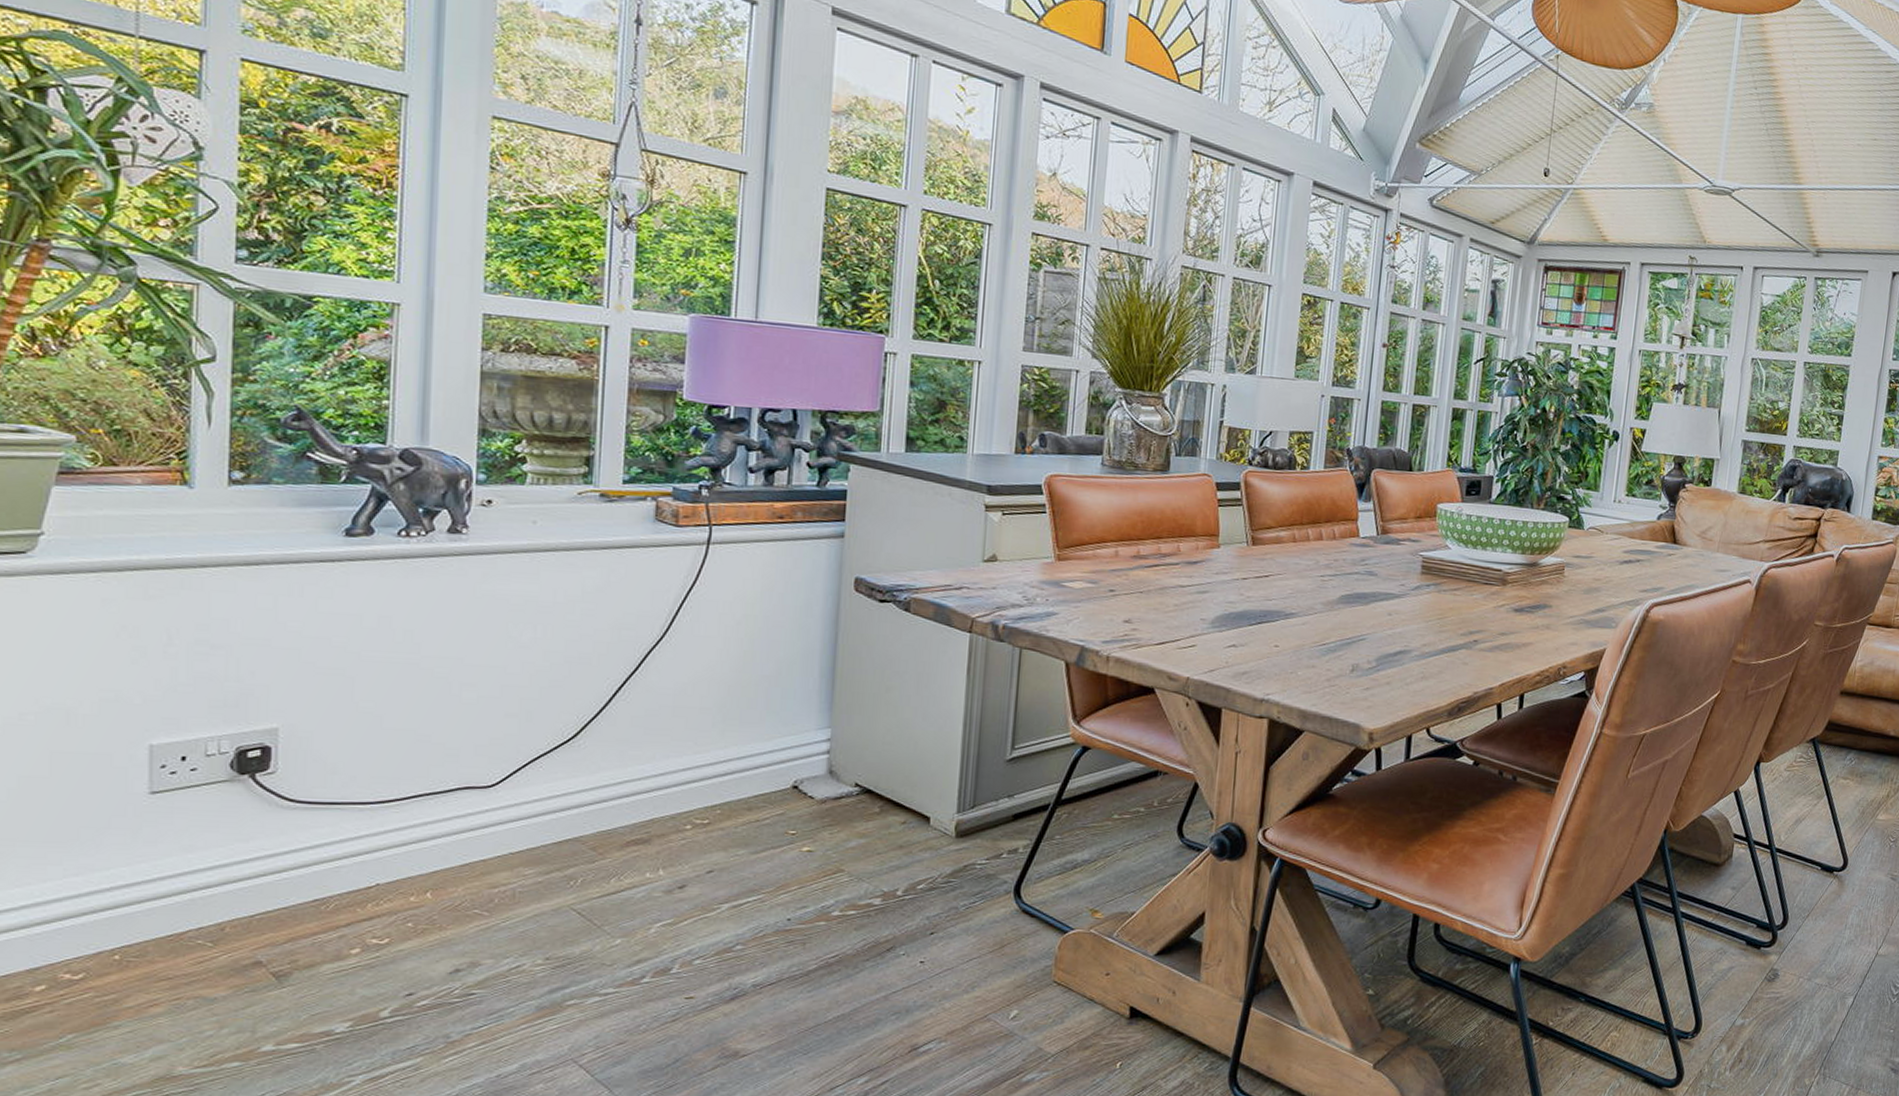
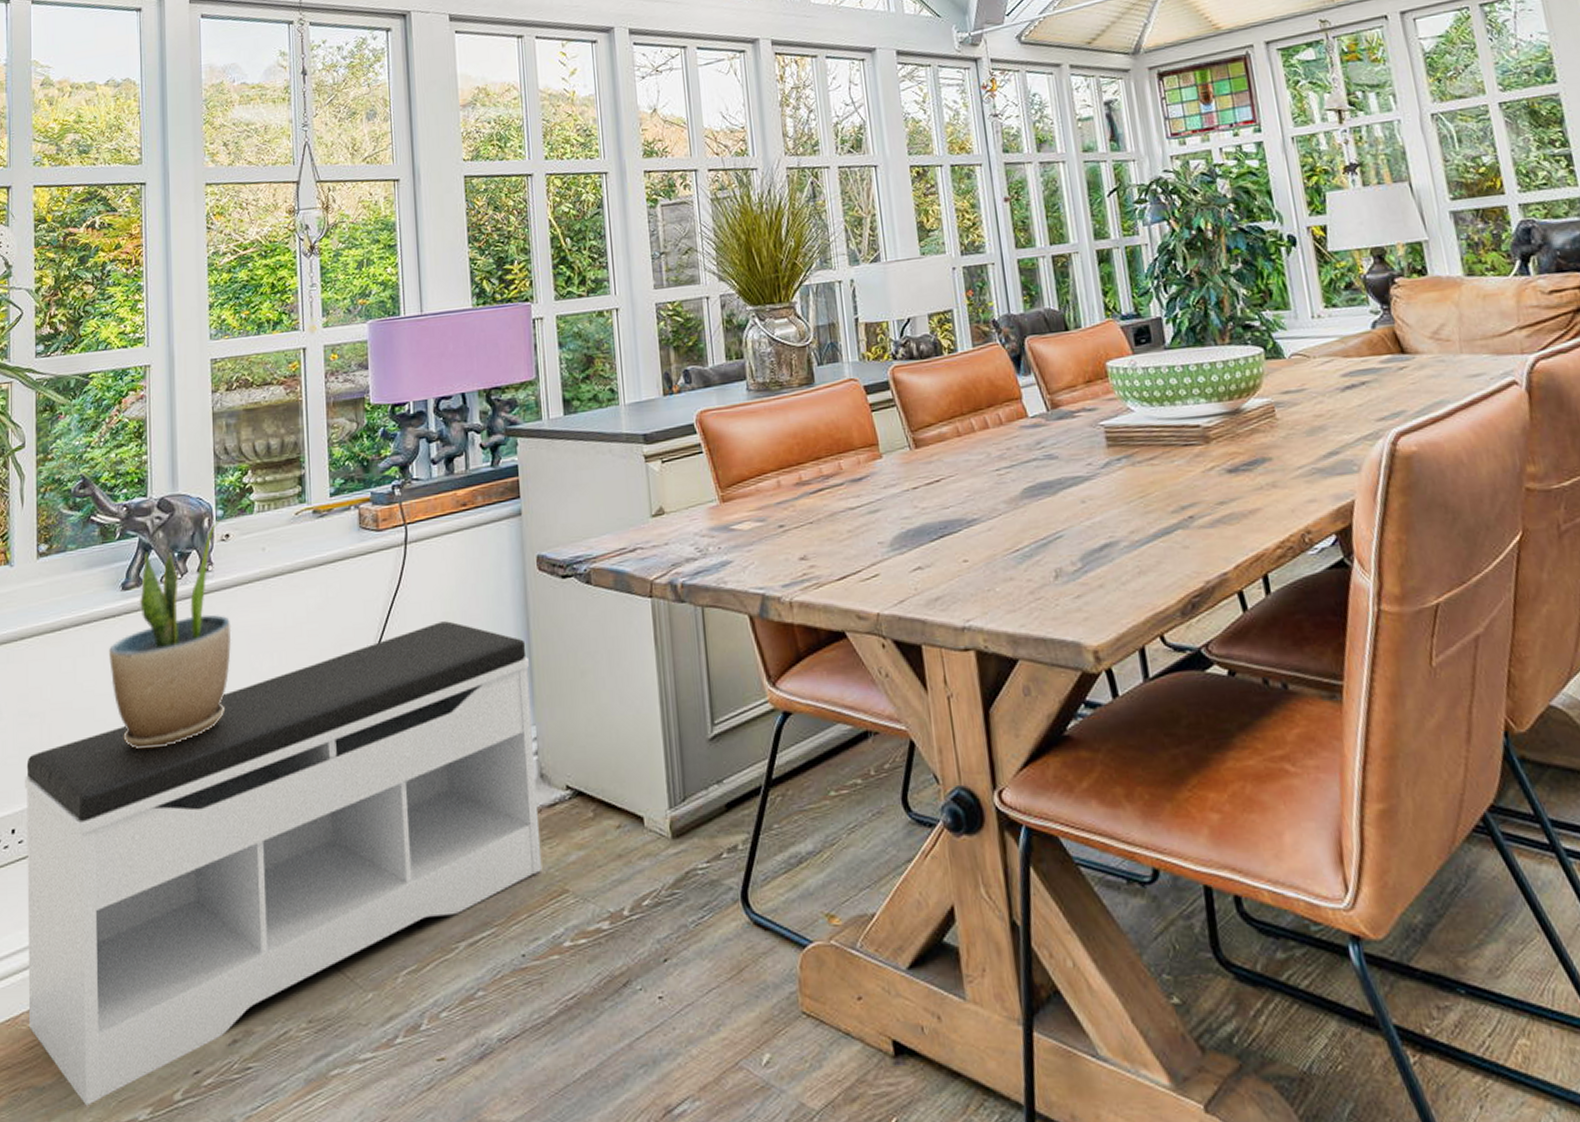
bench: none [198,622,832,1017] -> present [24,621,543,1106]
potted plant: none [324,484,487,698] -> present [109,520,232,750]

